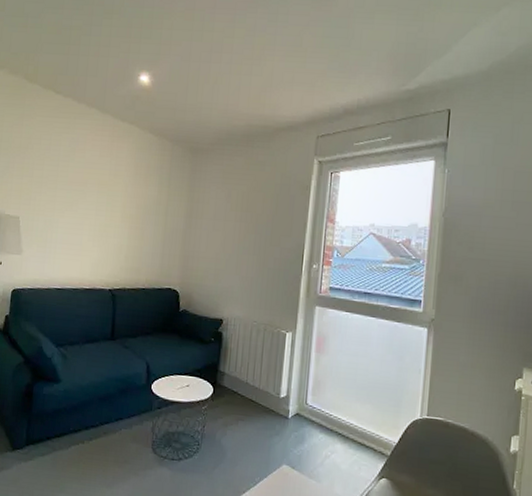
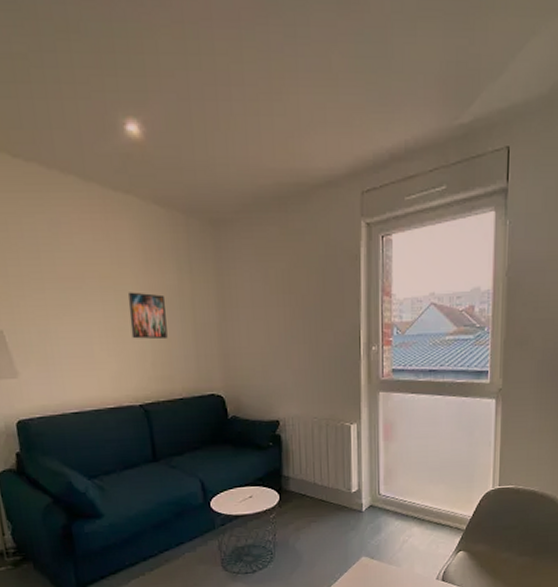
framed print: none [114,197,146,238] -> present [127,292,168,340]

